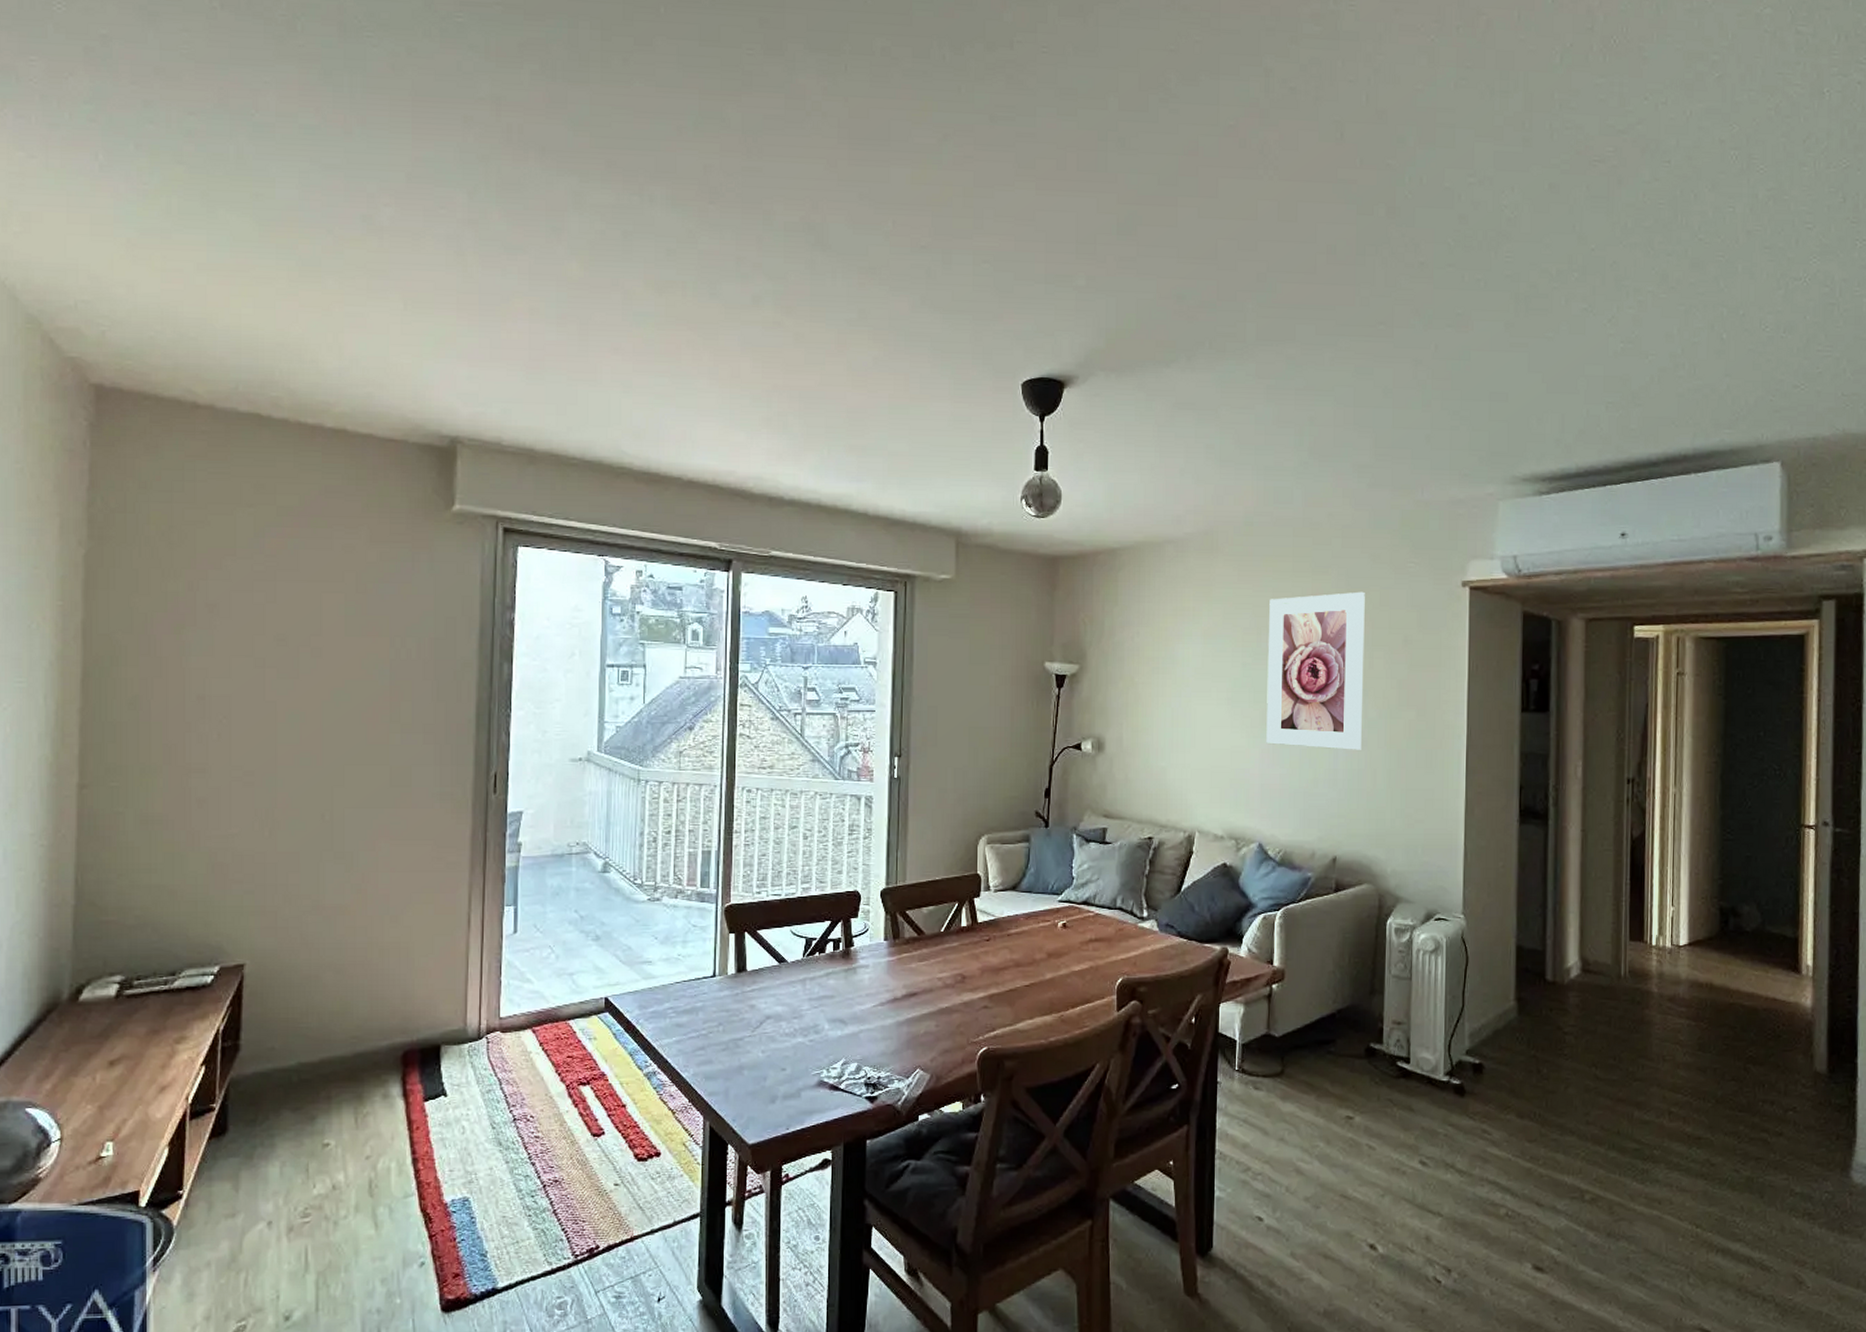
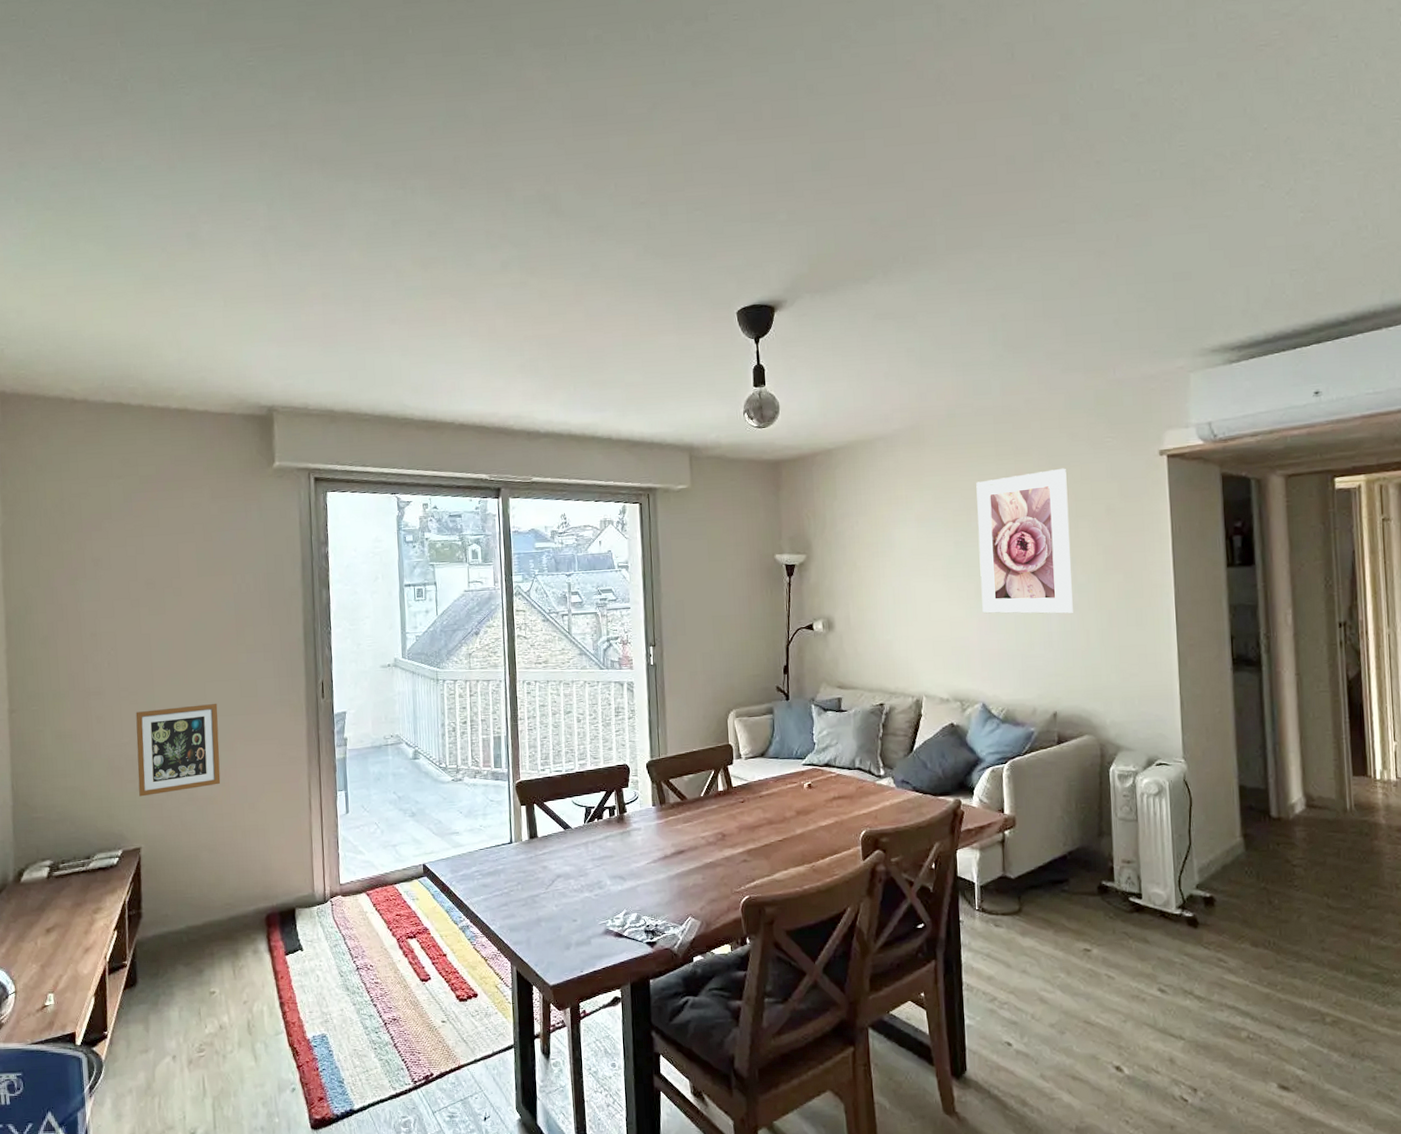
picture frame: none [247,791,359,901] -> present [136,703,221,797]

